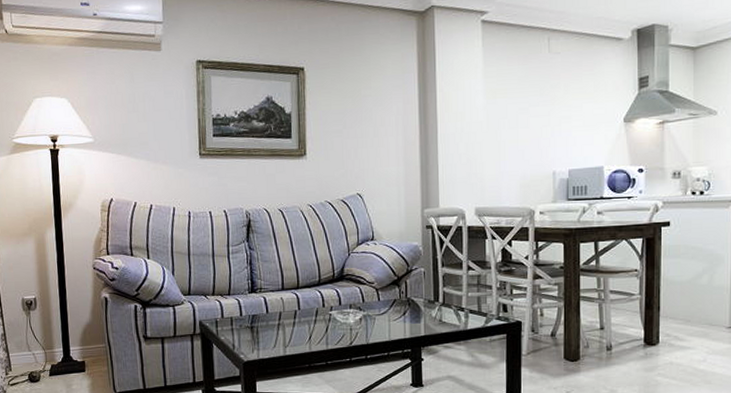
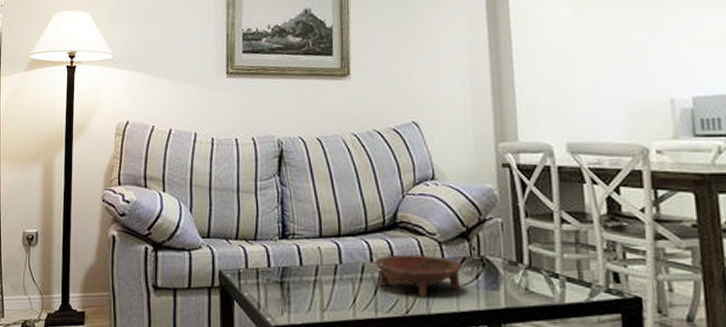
bowl: none [326,299,394,331] -> present [375,254,463,297]

